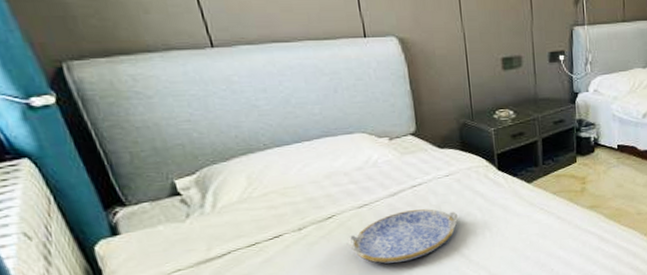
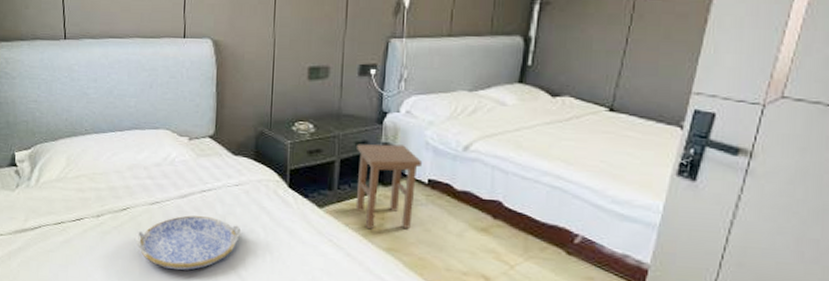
stool: none [555,119,612,194] -> present [355,144,423,230]

